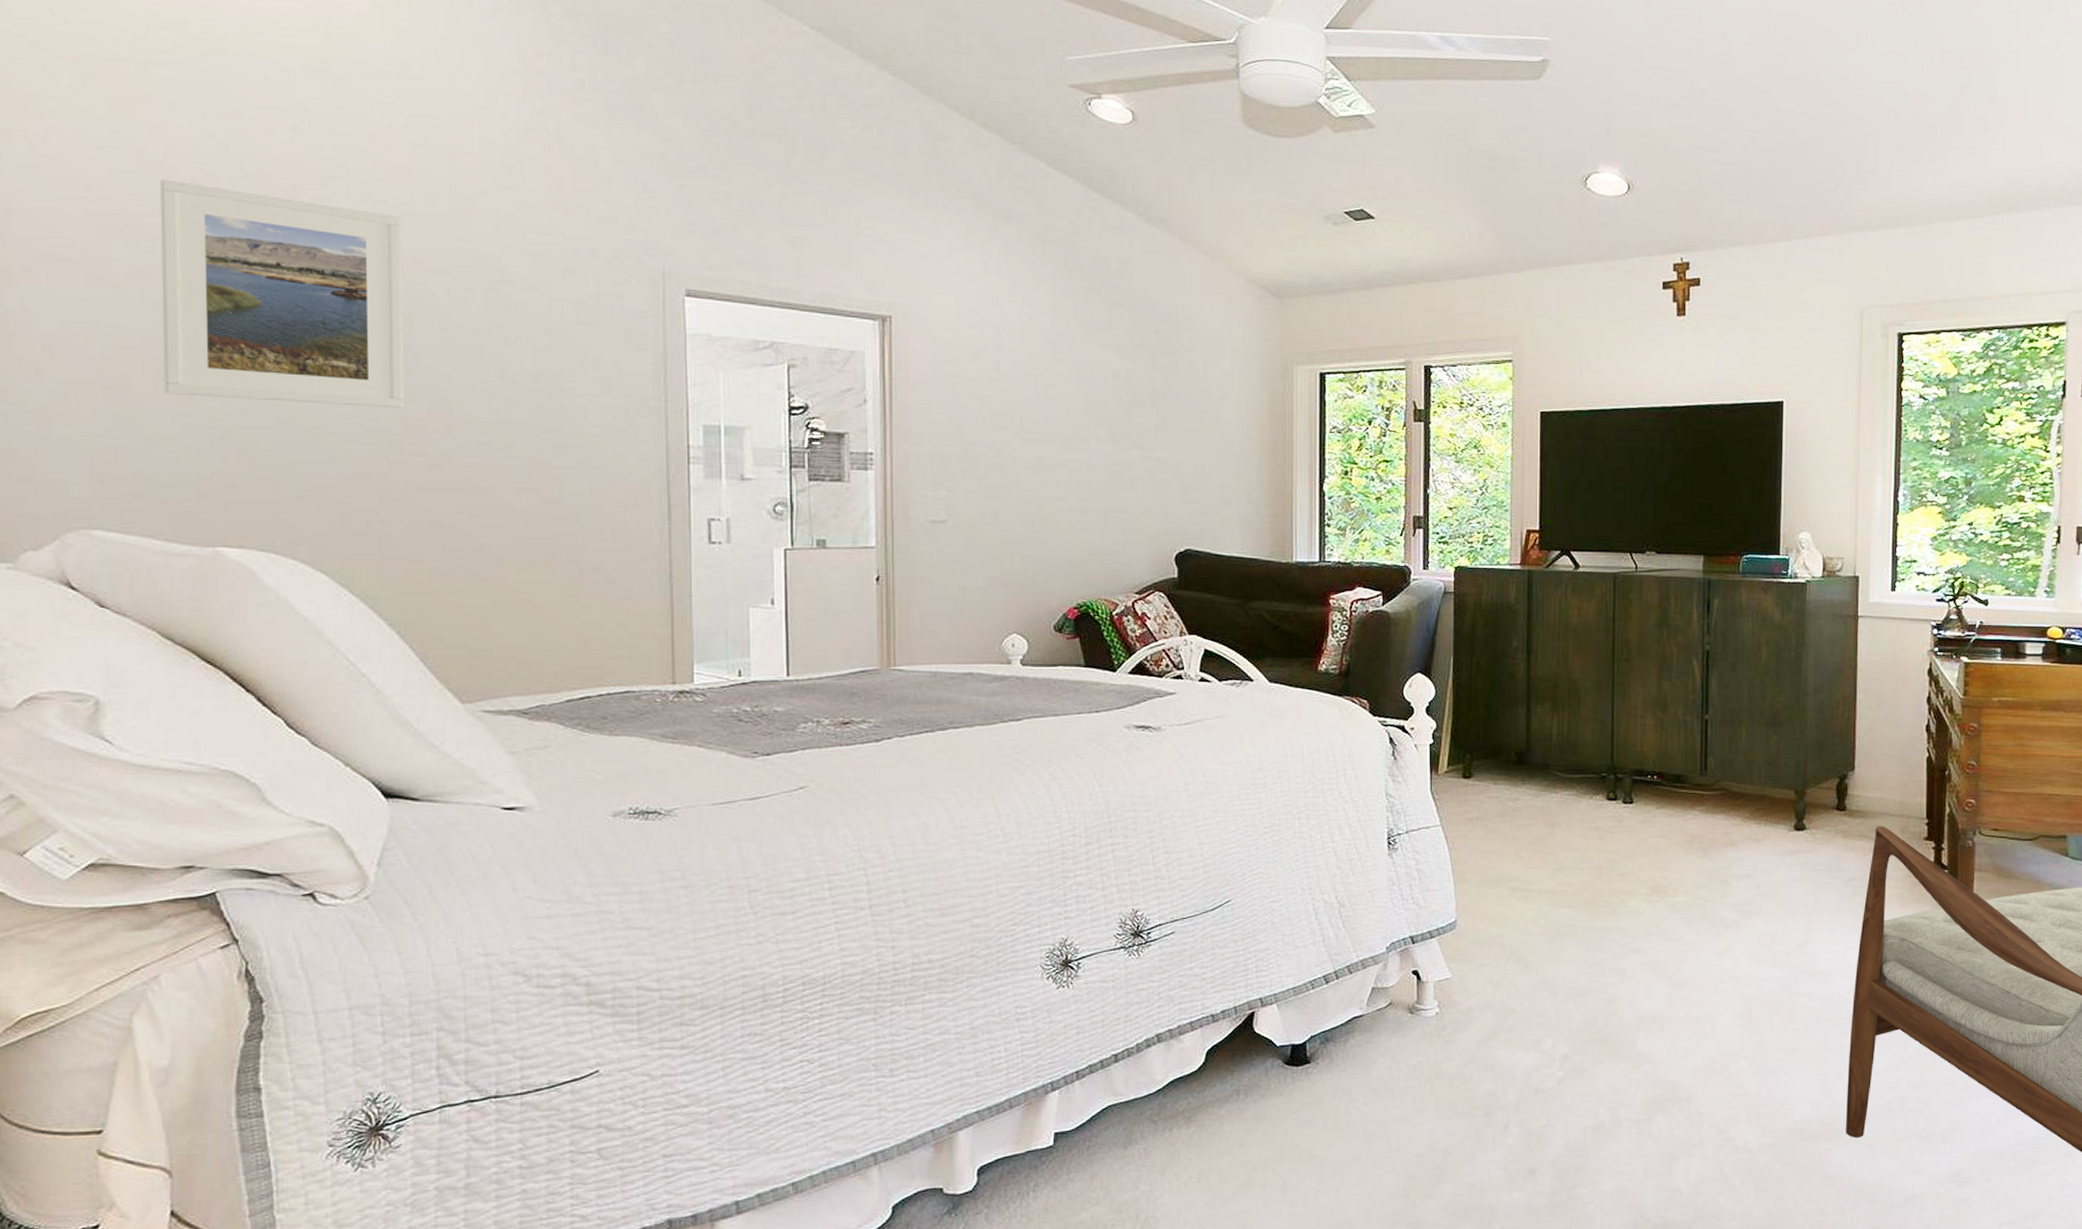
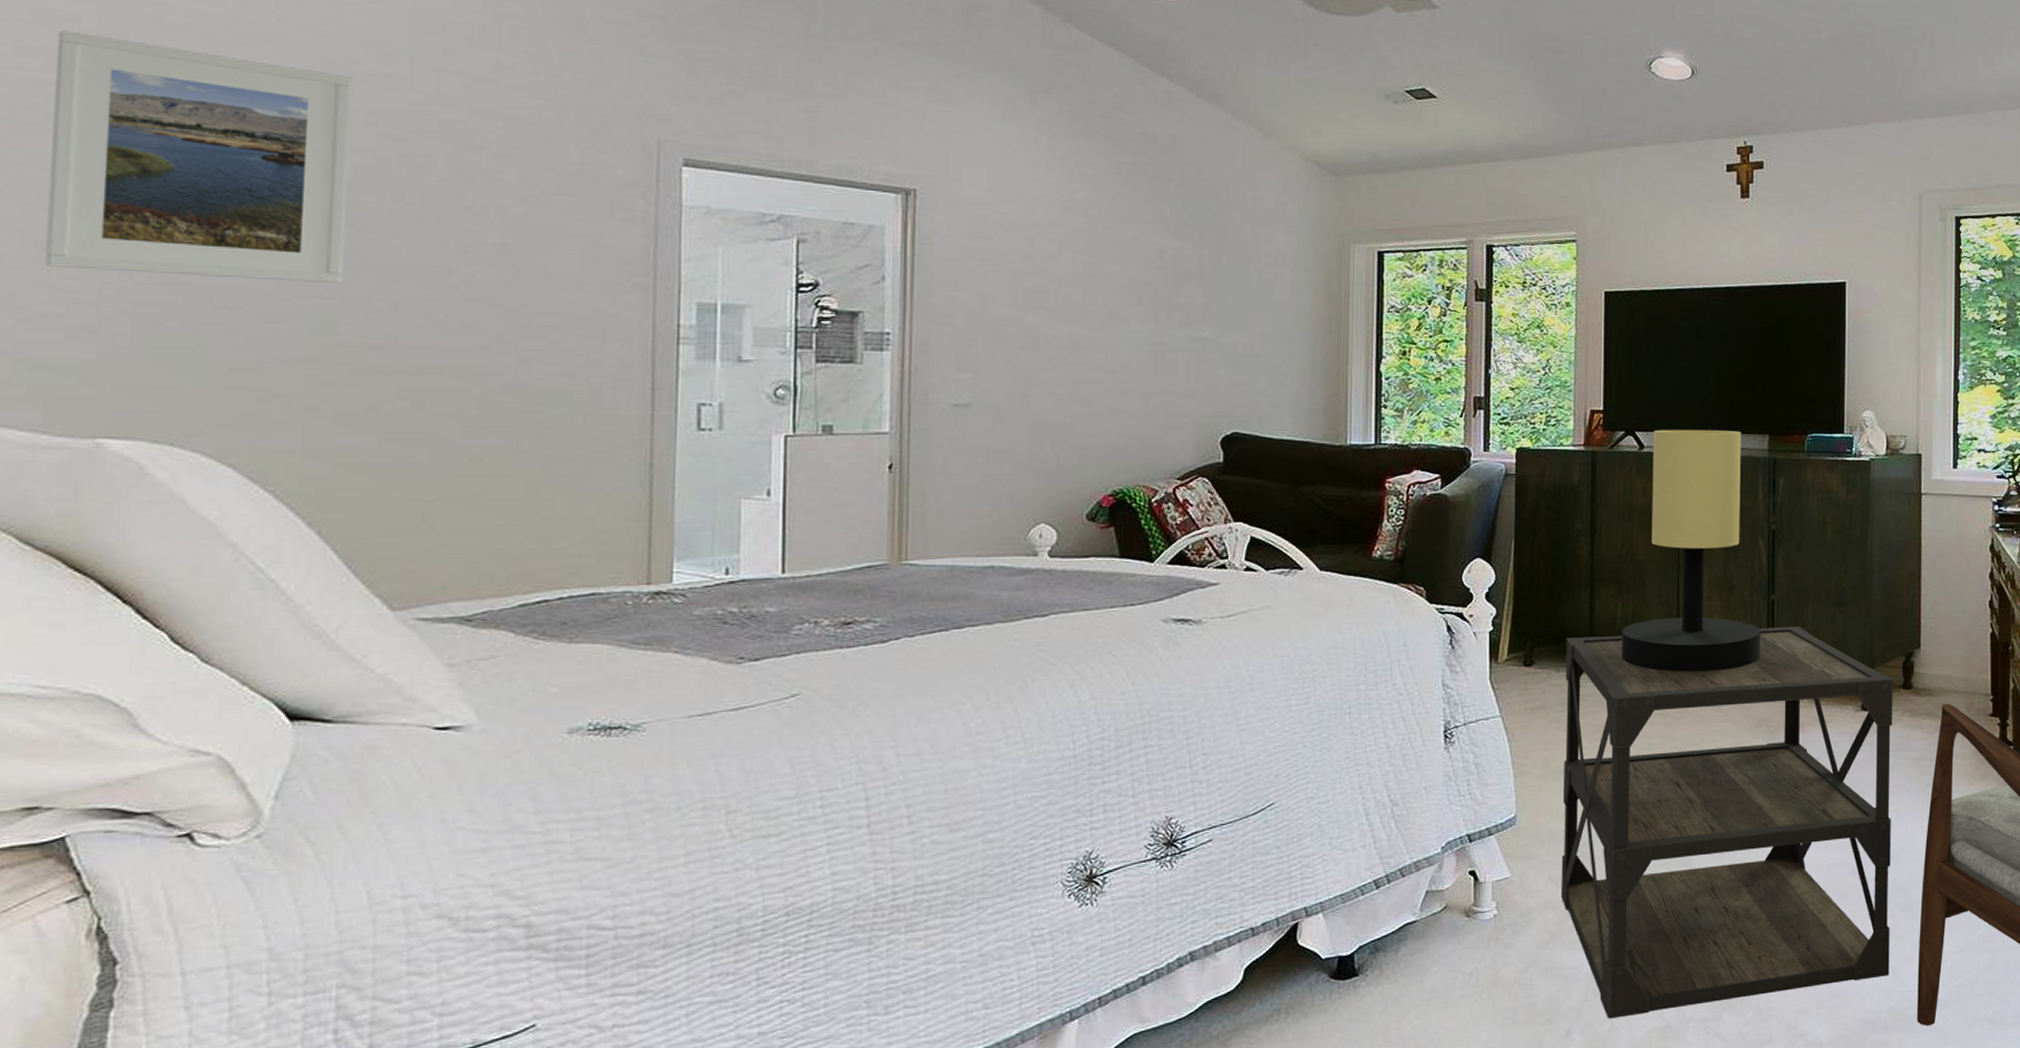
side table: none [1499,745,1827,1115] -> present [1560,625,1893,1019]
table lamp: none [1557,549,1694,788] -> present [1622,429,1761,672]

